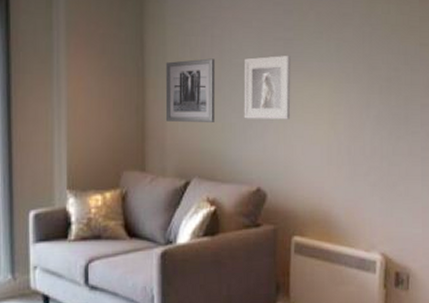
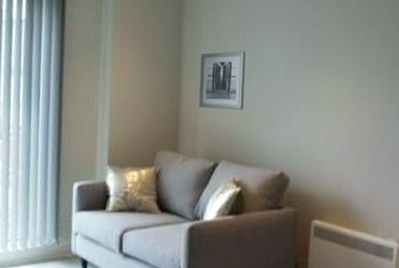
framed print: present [244,55,291,120] -> none [270,49,317,110]

